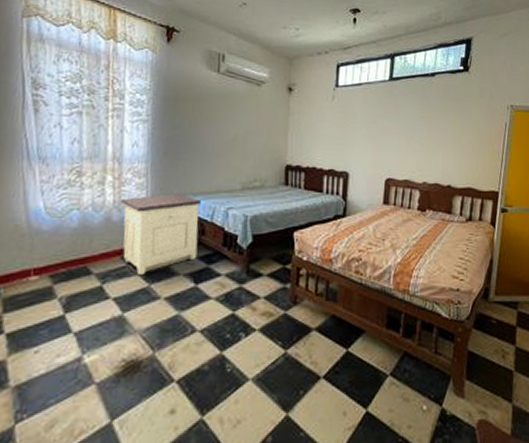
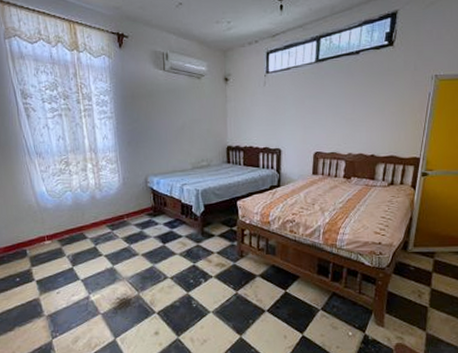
nightstand: present [121,193,202,274] -> none [100,174,162,238]

